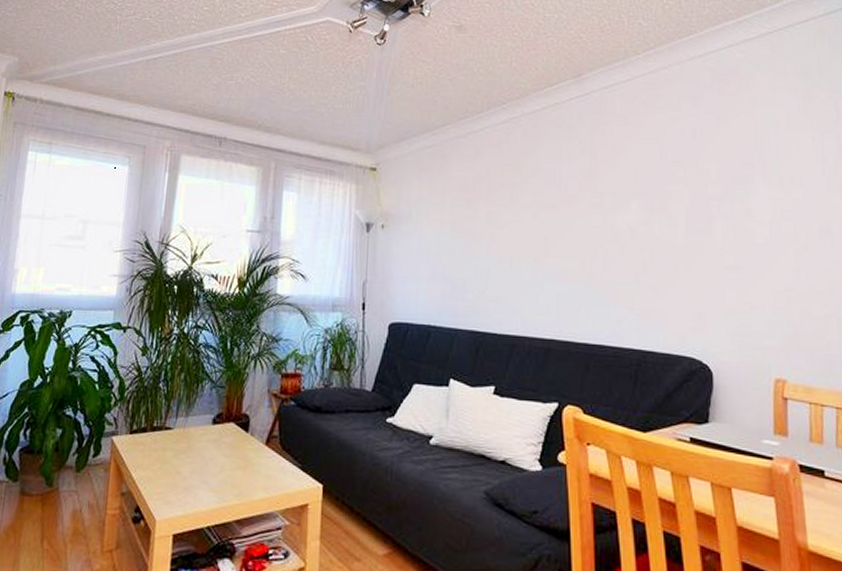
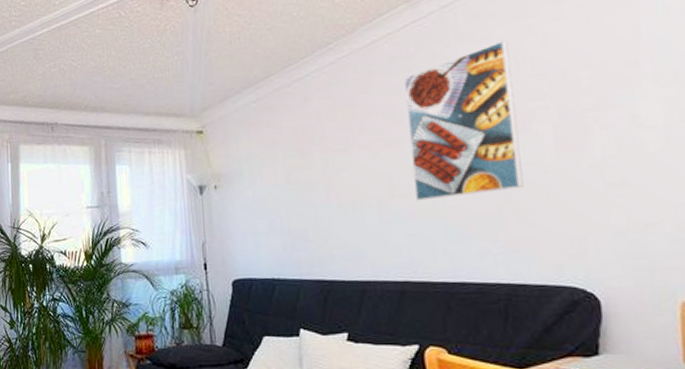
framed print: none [566,127,658,264] -> present [403,40,524,201]

